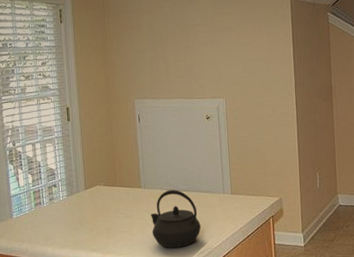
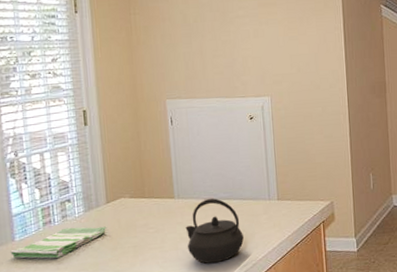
dish towel: none [9,209,85,236] -> present [10,226,107,259]

